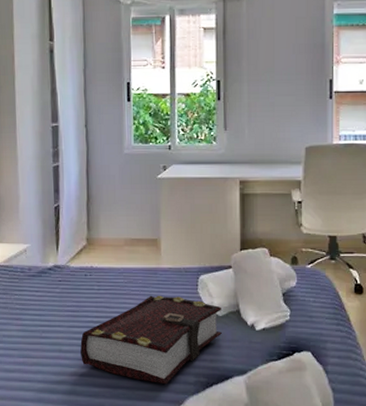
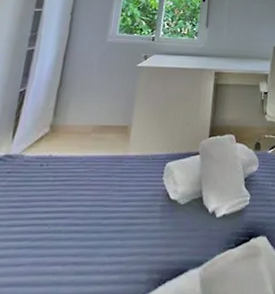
book: present [80,295,222,385] -> none [15,185,184,287]

